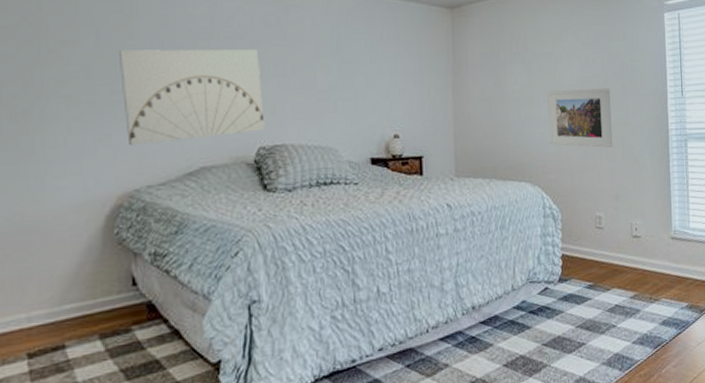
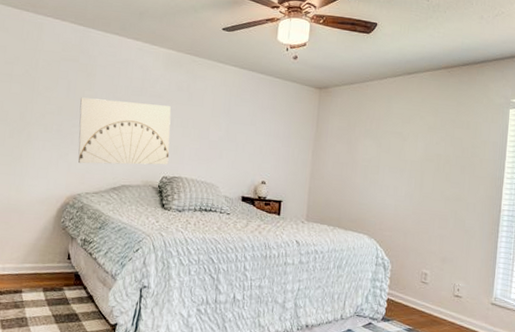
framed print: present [547,88,613,148] -> none [389,163,449,217]

